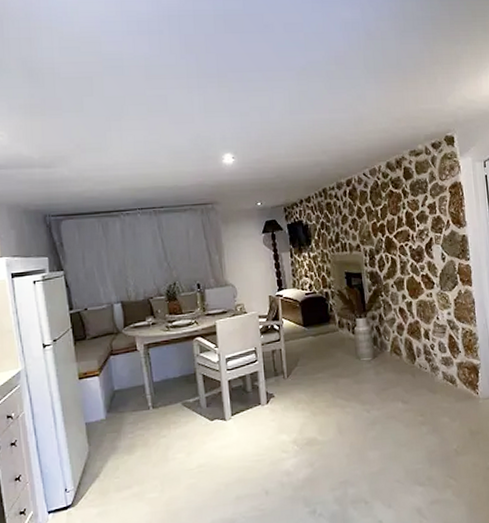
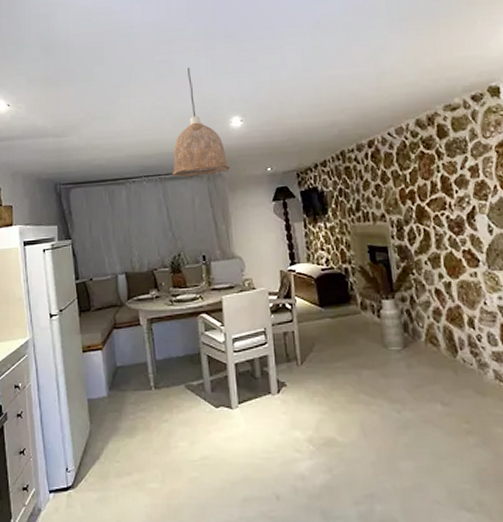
pendant lamp: none [167,104,222,210] -> present [173,67,230,178]

